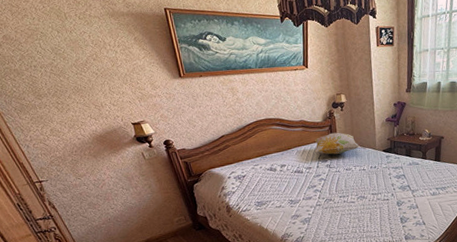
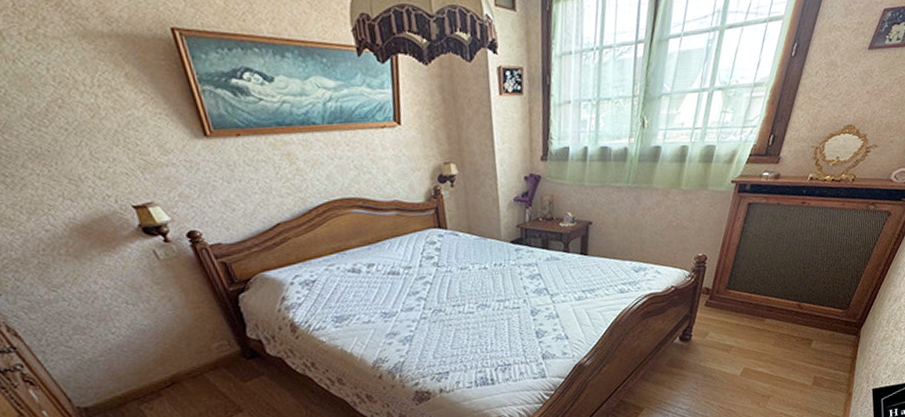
decorative pillow: present [314,132,360,155] -> none [414,217,479,249]

